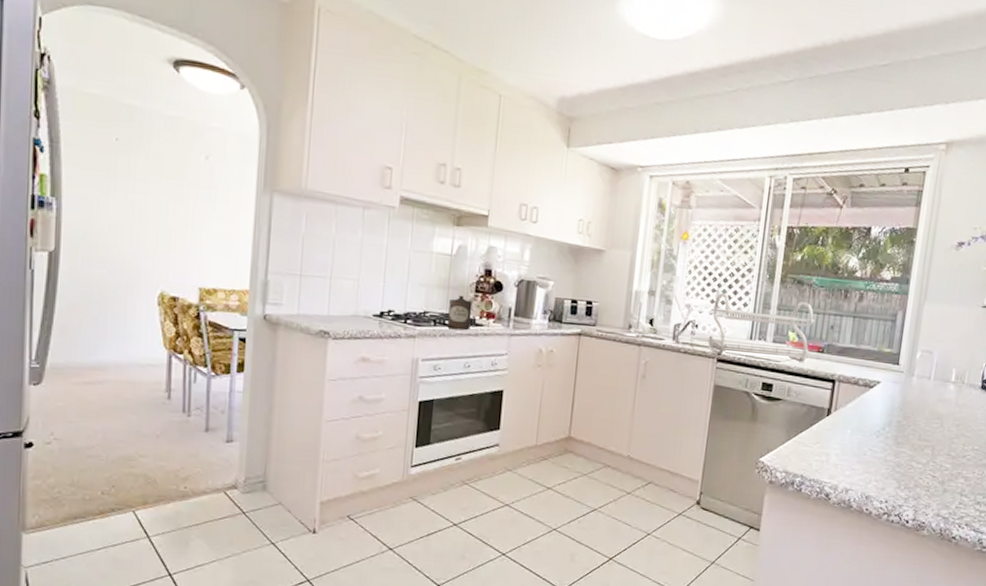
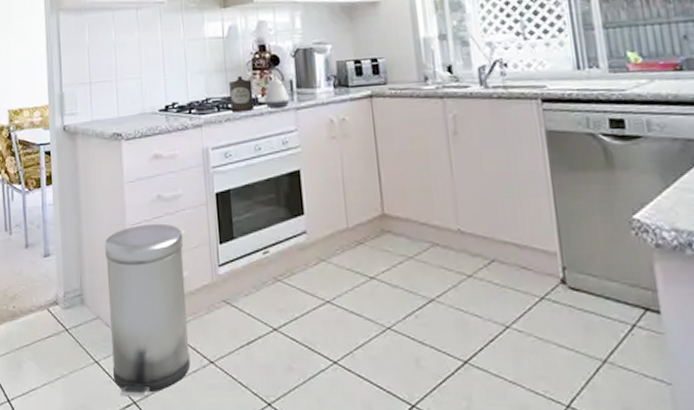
pedal bin: none [289,421,380,576] -> present [105,223,191,398]
kettle: none [481,292,507,332] -> present [264,67,290,108]
dish rack: present [707,292,815,362] -> none [519,12,663,93]

